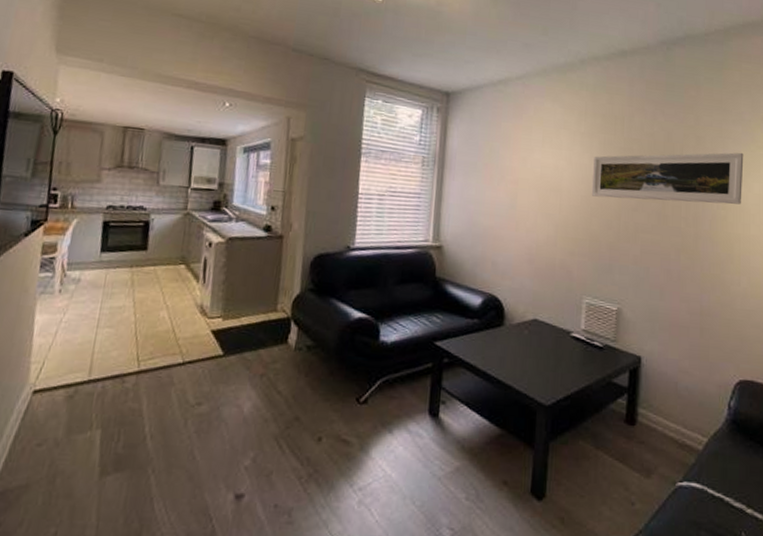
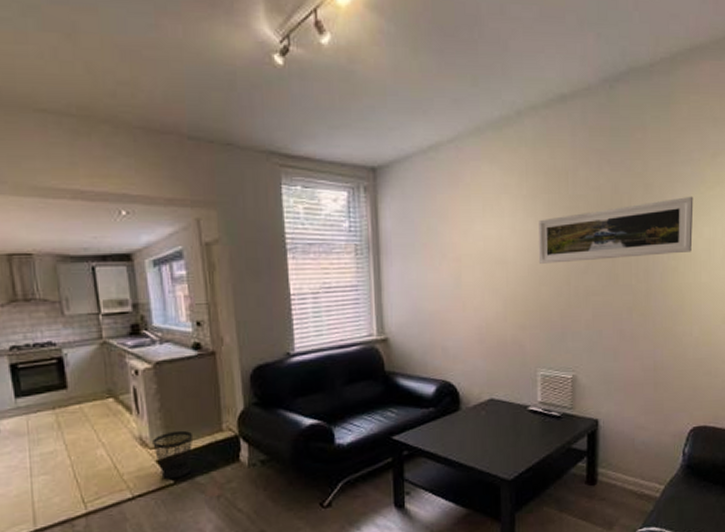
wastebasket: none [211,304,249,351] -> present [152,430,193,480]

